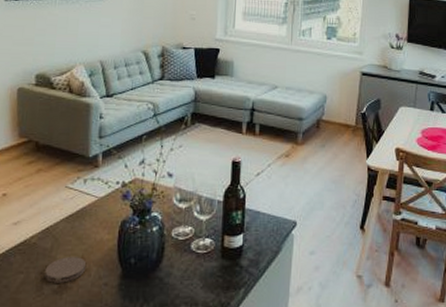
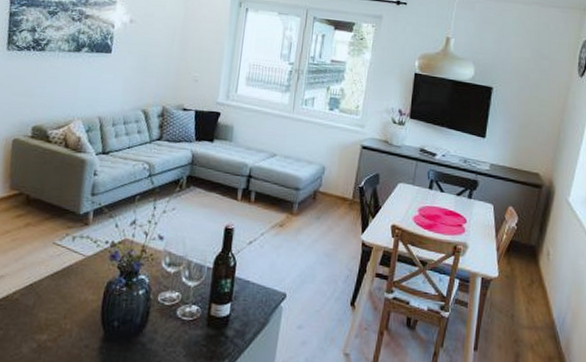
coaster: present [44,257,86,283] -> none [24,315,68,342]

